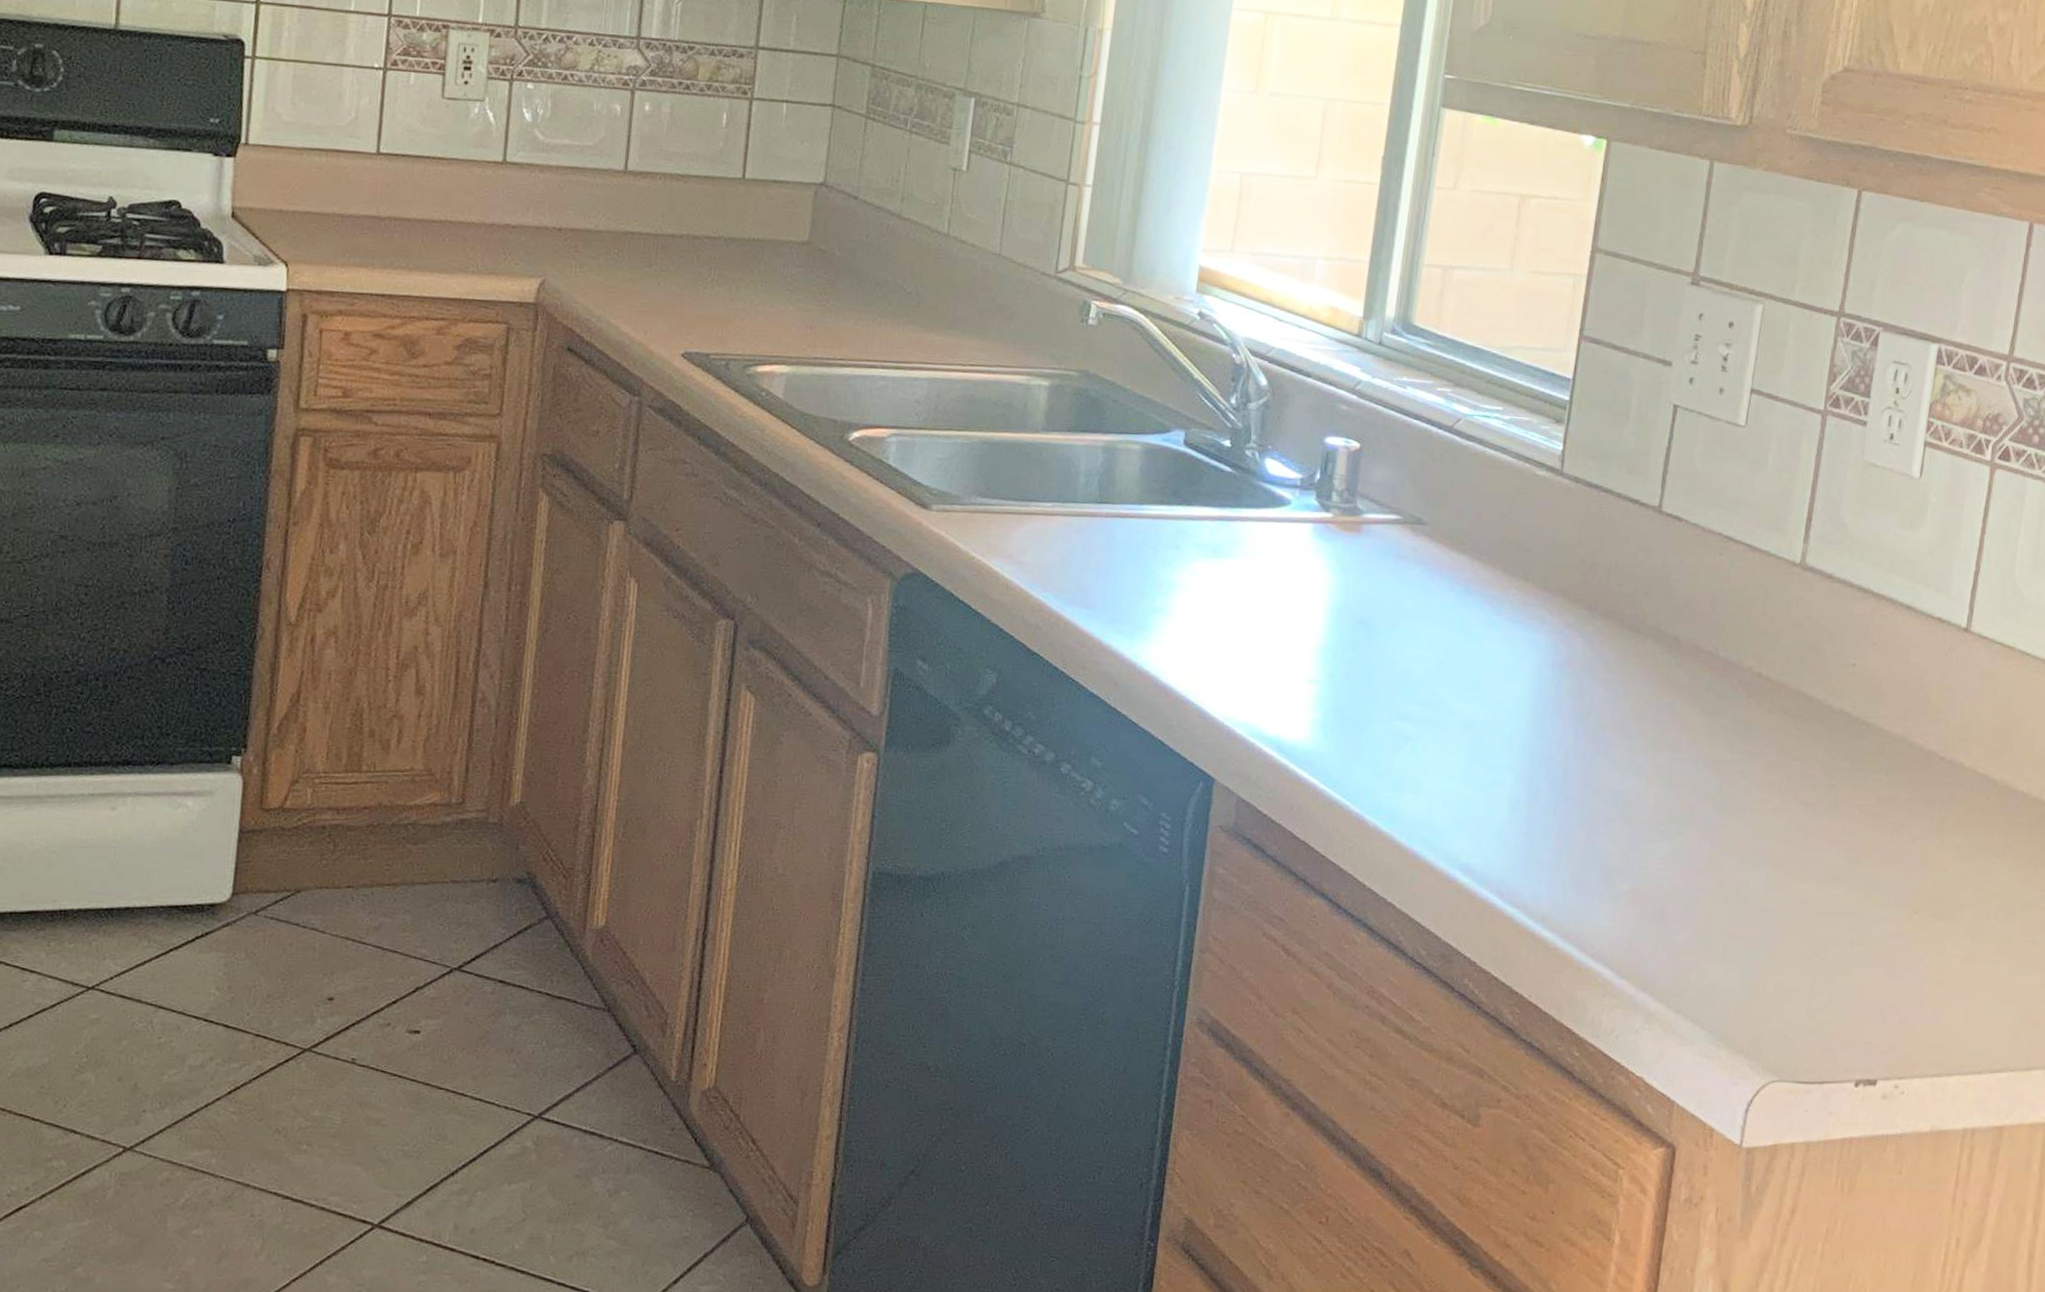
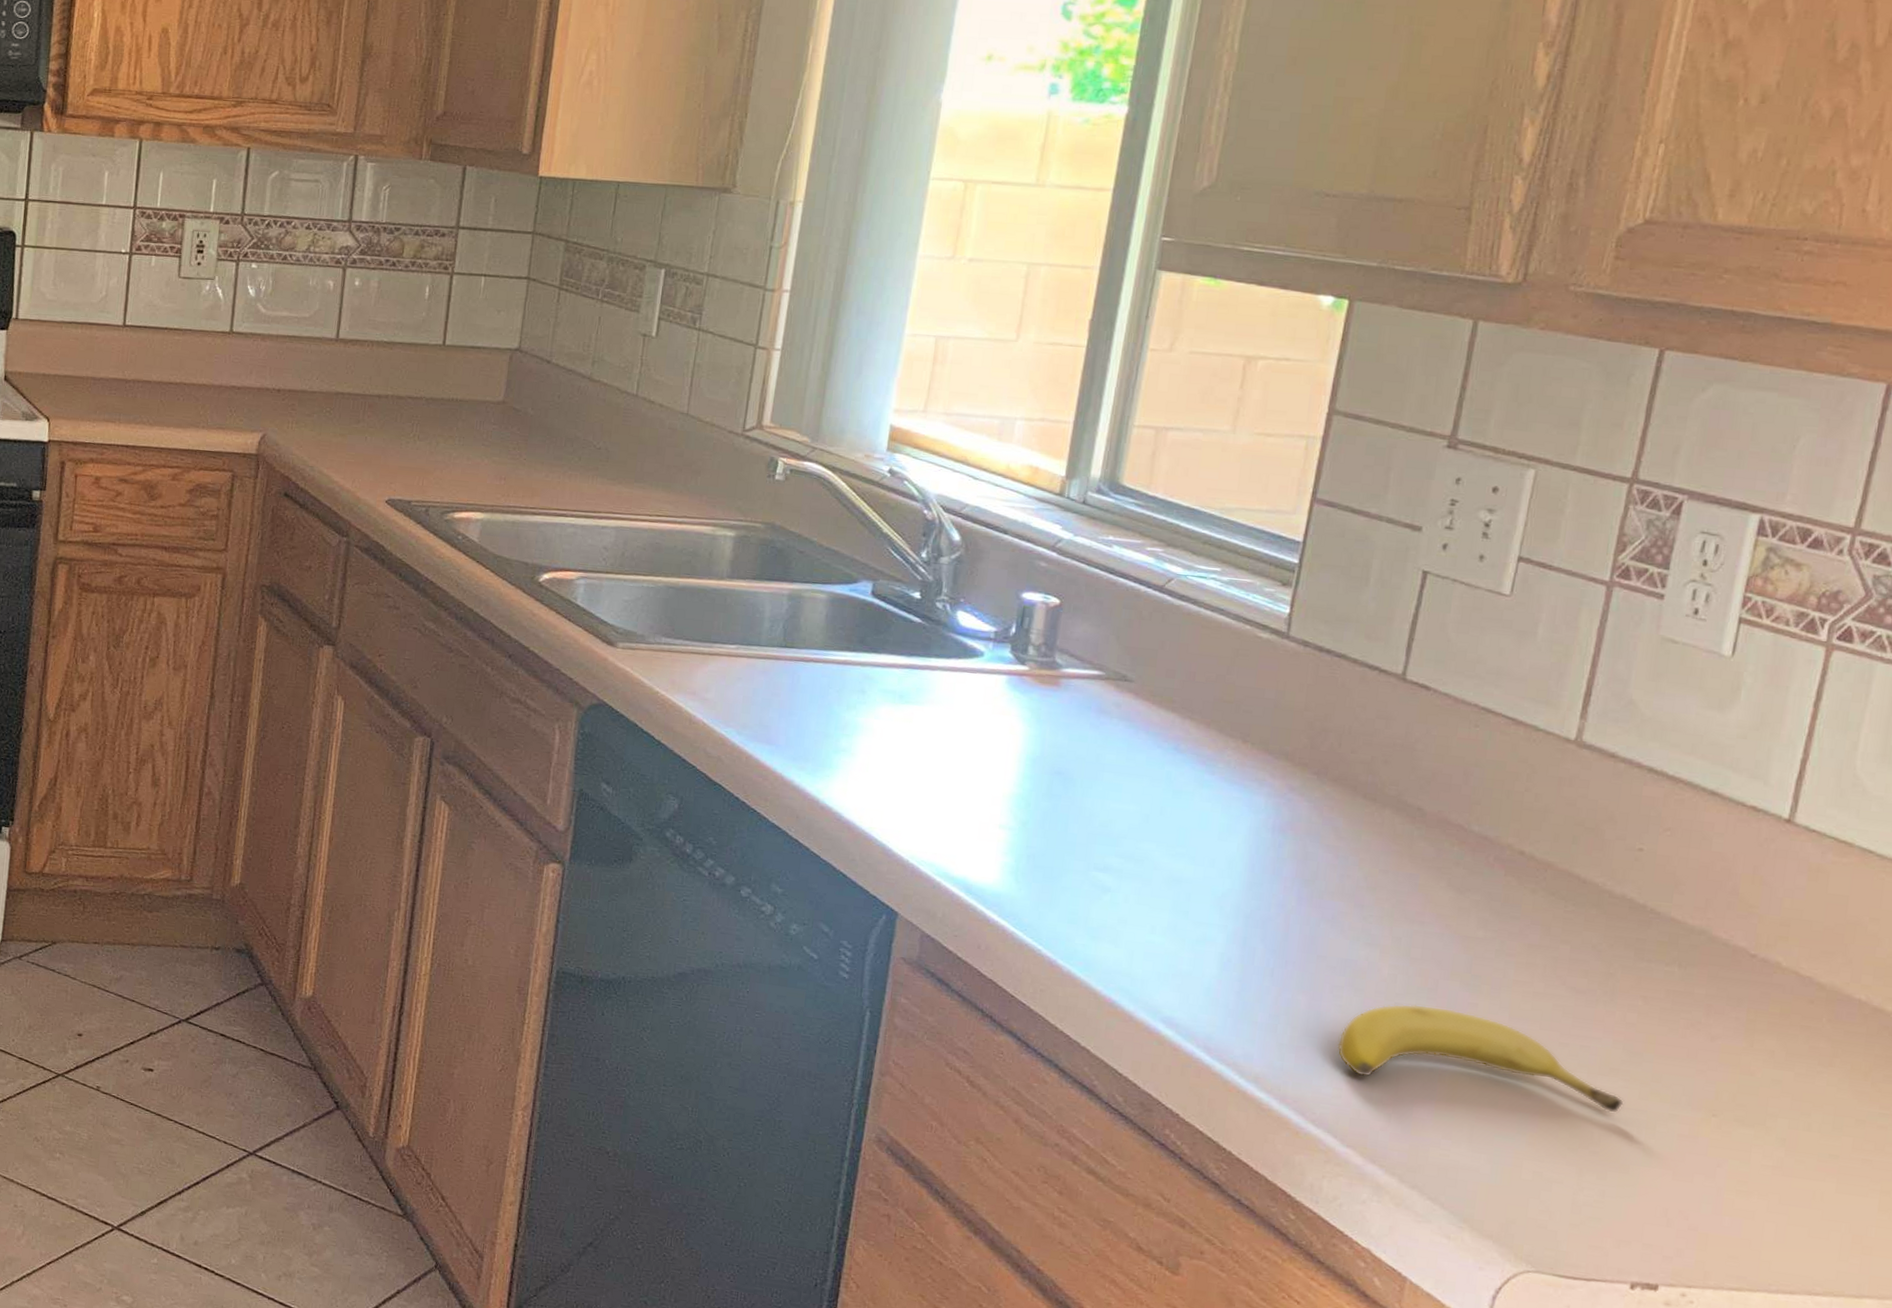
fruit: none [1611,830,1846,919] -> present [1337,1004,1624,1112]

